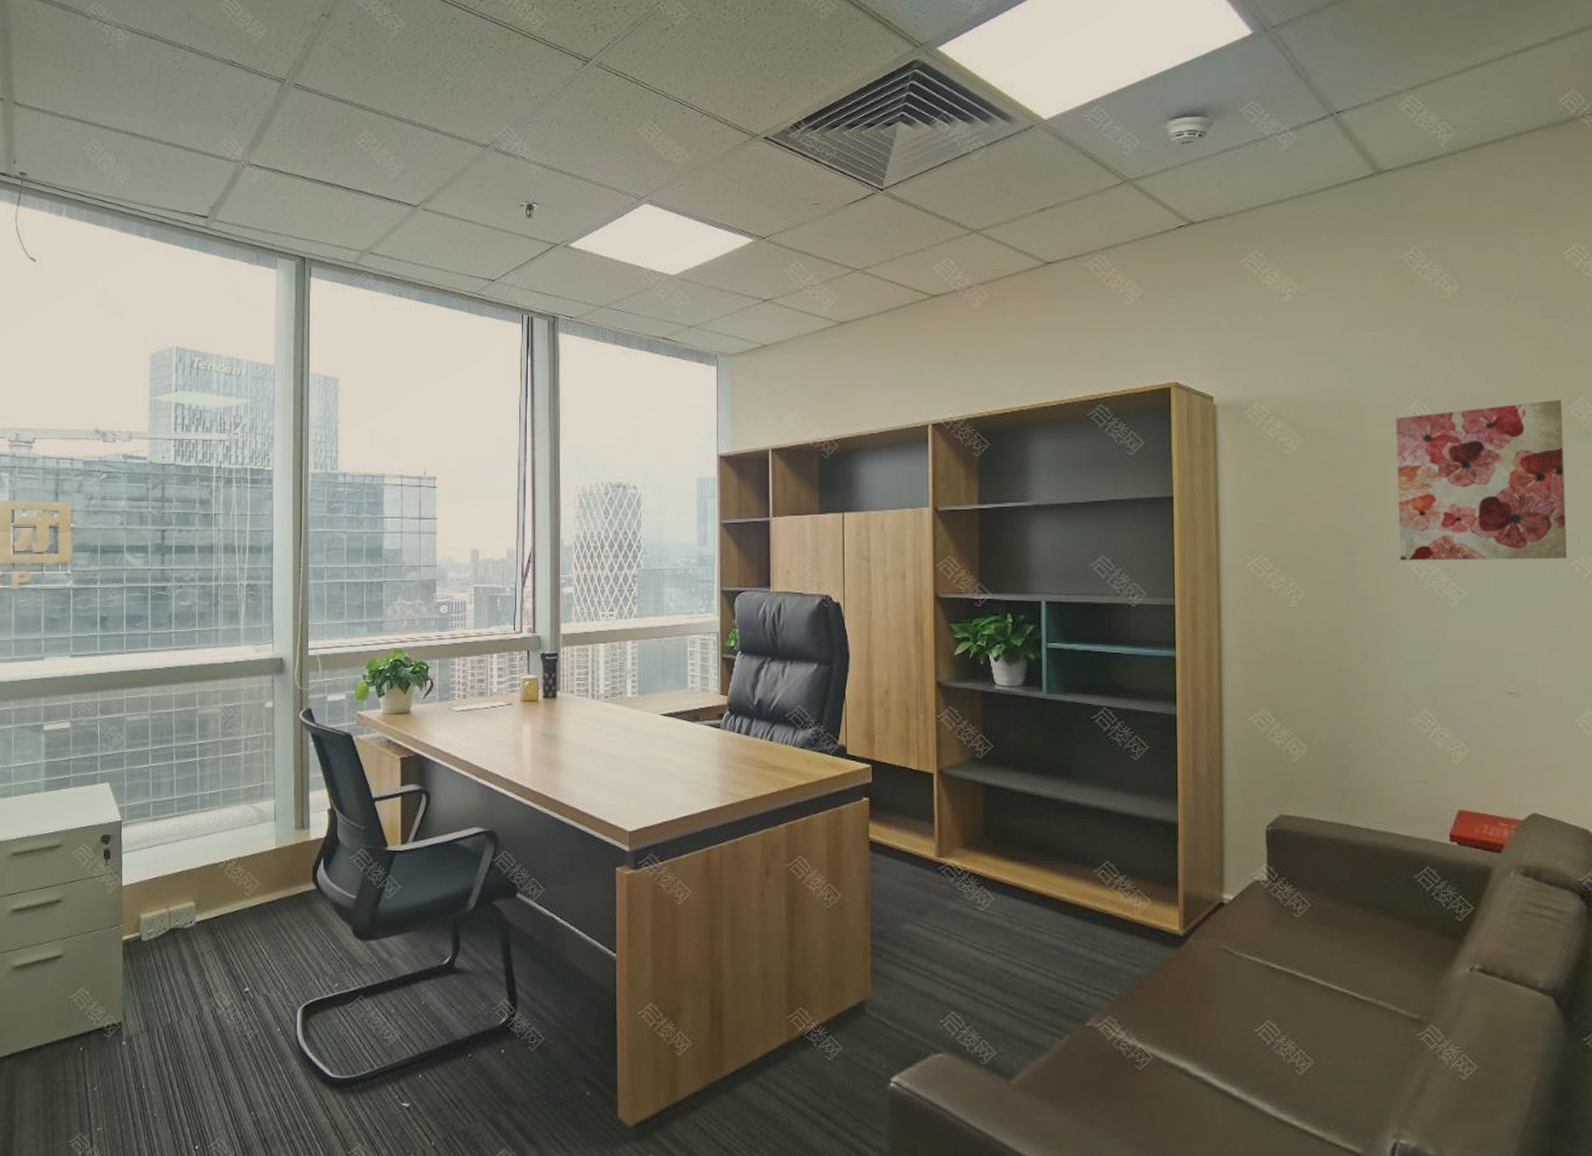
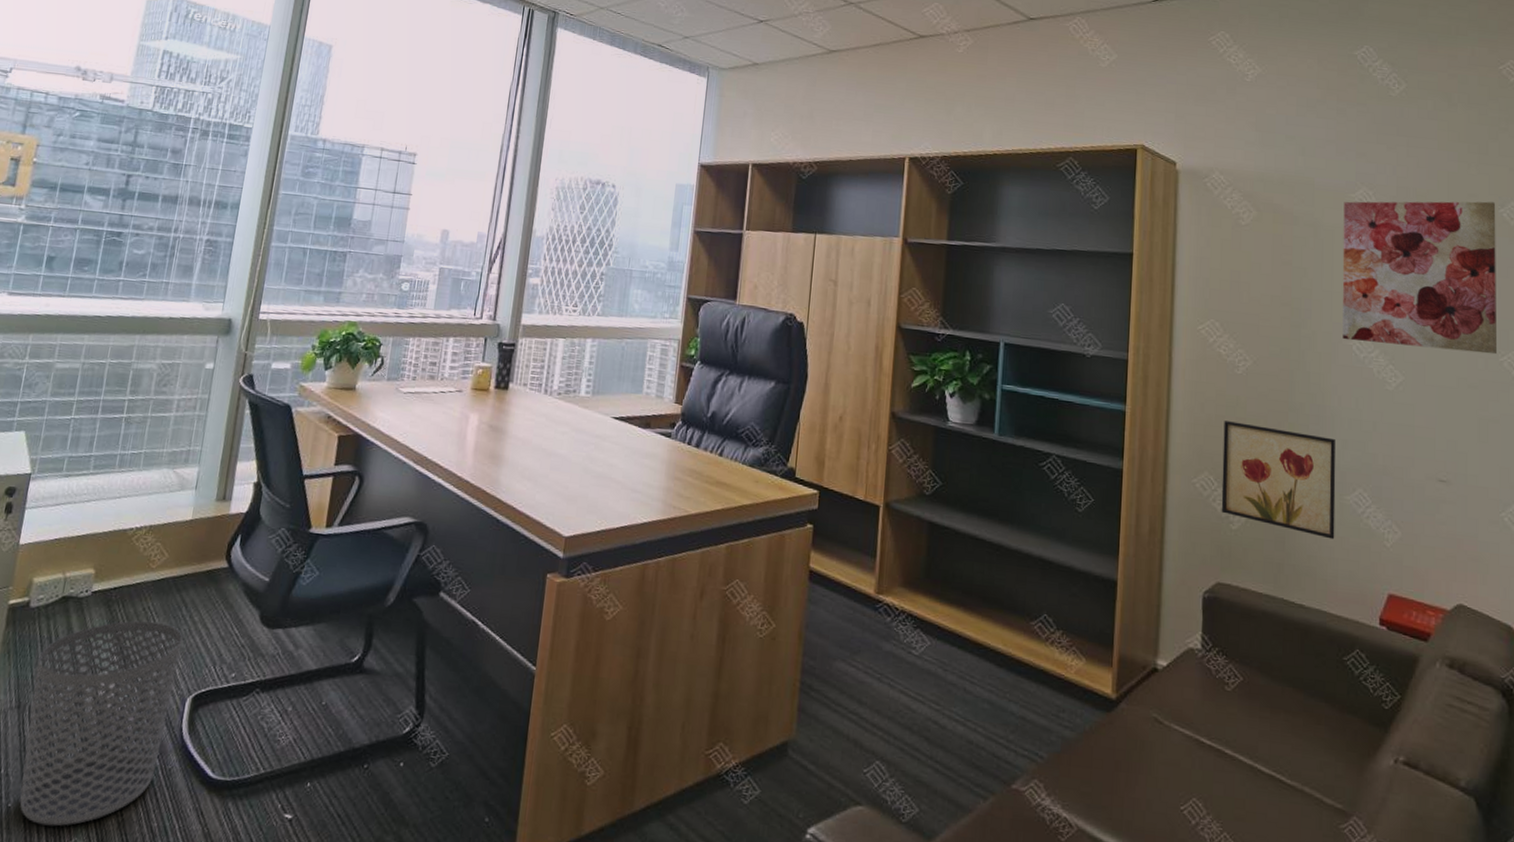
waste bin: none [157,943,285,1130] -> present [19,620,183,827]
wall art: none [1278,656,1400,762] -> present [1221,421,1336,540]

